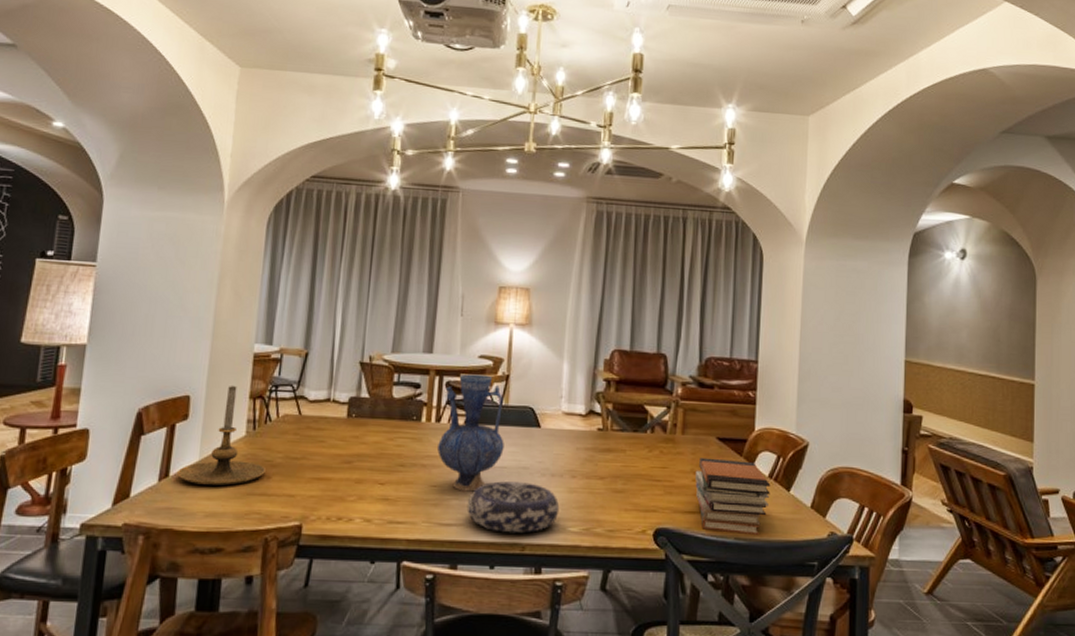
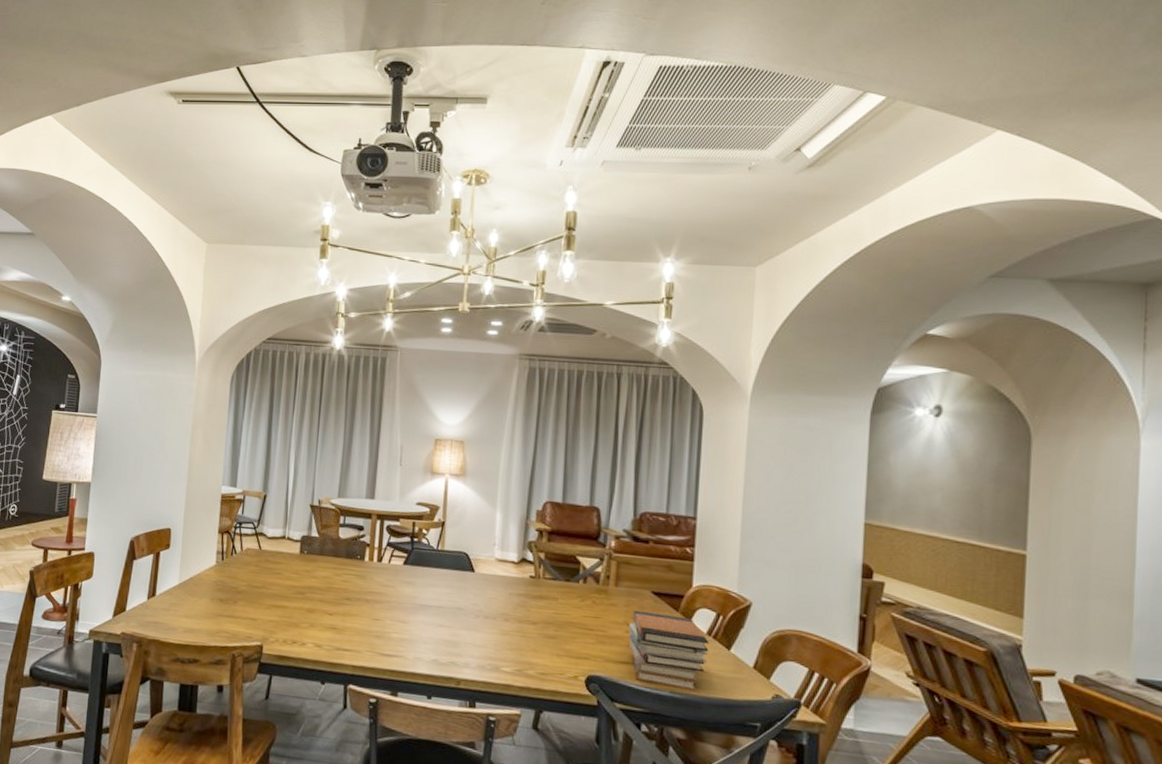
candle holder: present [177,385,266,486] -> none [162,520,232,607]
vase: present [437,374,504,492] -> none [379,519,440,628]
decorative bowl: present [467,481,560,534] -> none [406,619,493,670]

